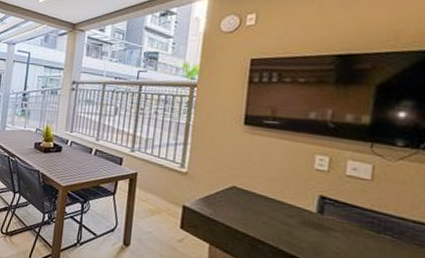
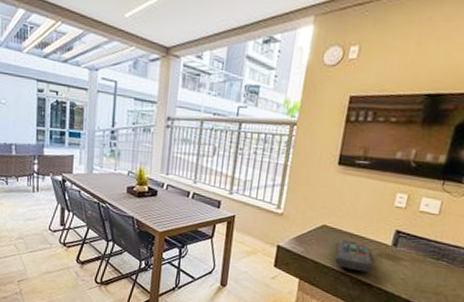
remote control: none [249,203,296,243] -> present [335,239,373,273]

